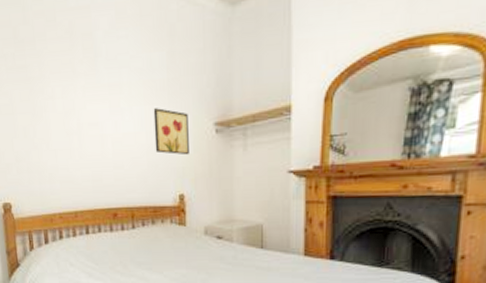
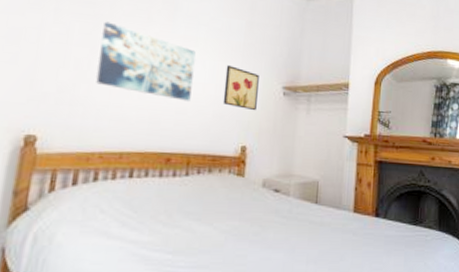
wall art: none [37,83,125,155] -> present [96,21,196,101]

